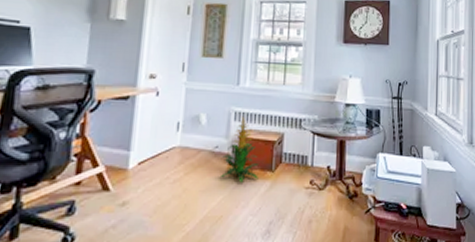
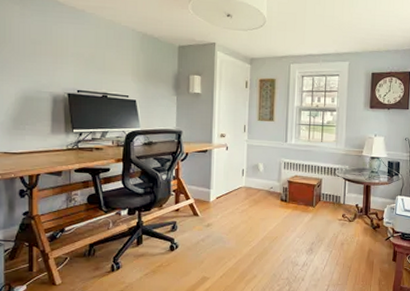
indoor plant: present [221,116,259,183] -> none [275,165,303,214]

